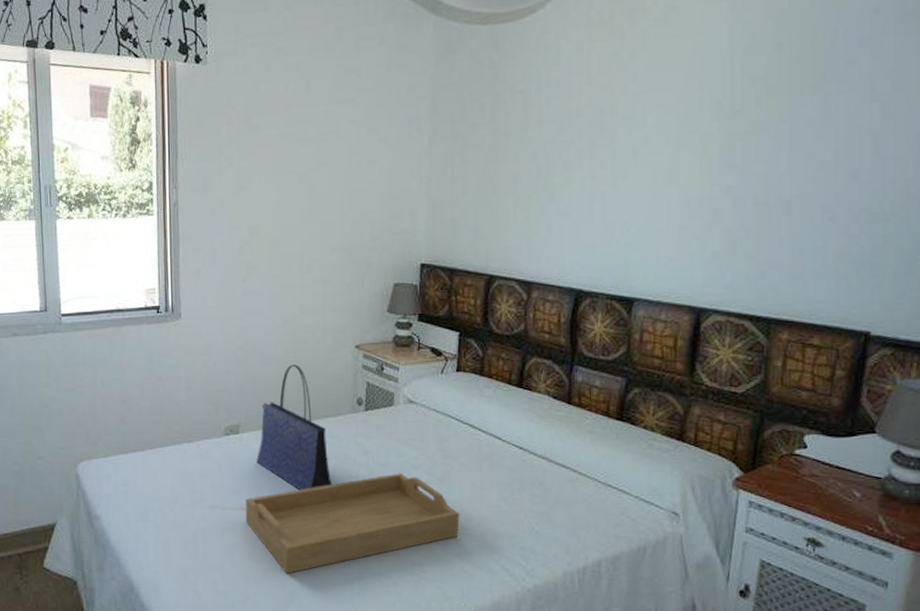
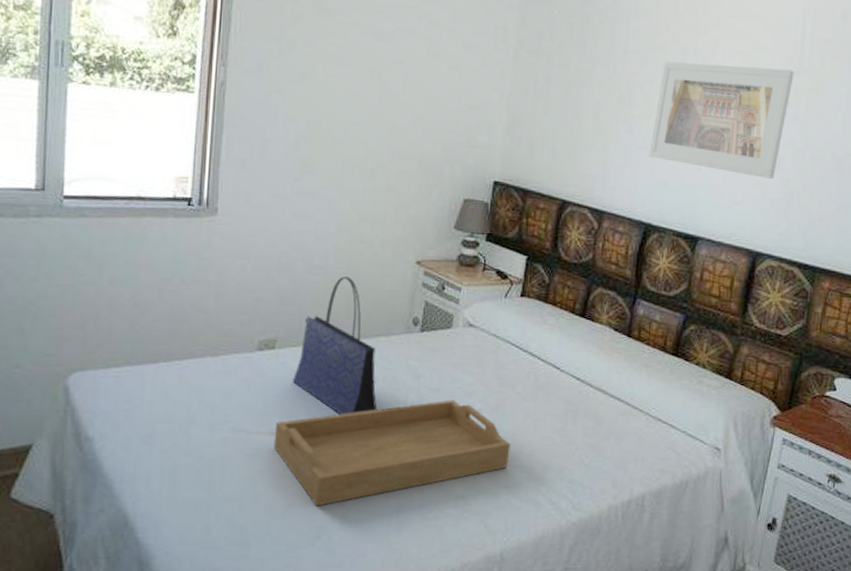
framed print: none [573,114,726,231] -> present [649,61,794,179]

